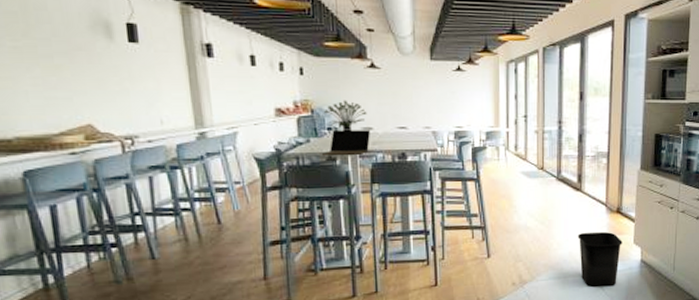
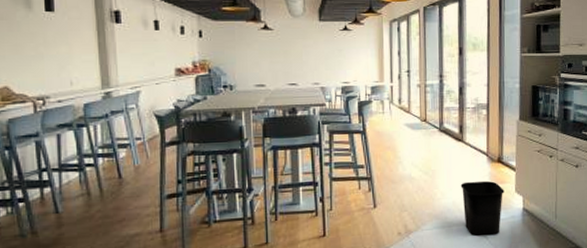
laptop: present [321,130,370,157] -> none [217,87,263,113]
flower arrangement: present [323,100,367,132] -> none [219,59,260,89]

